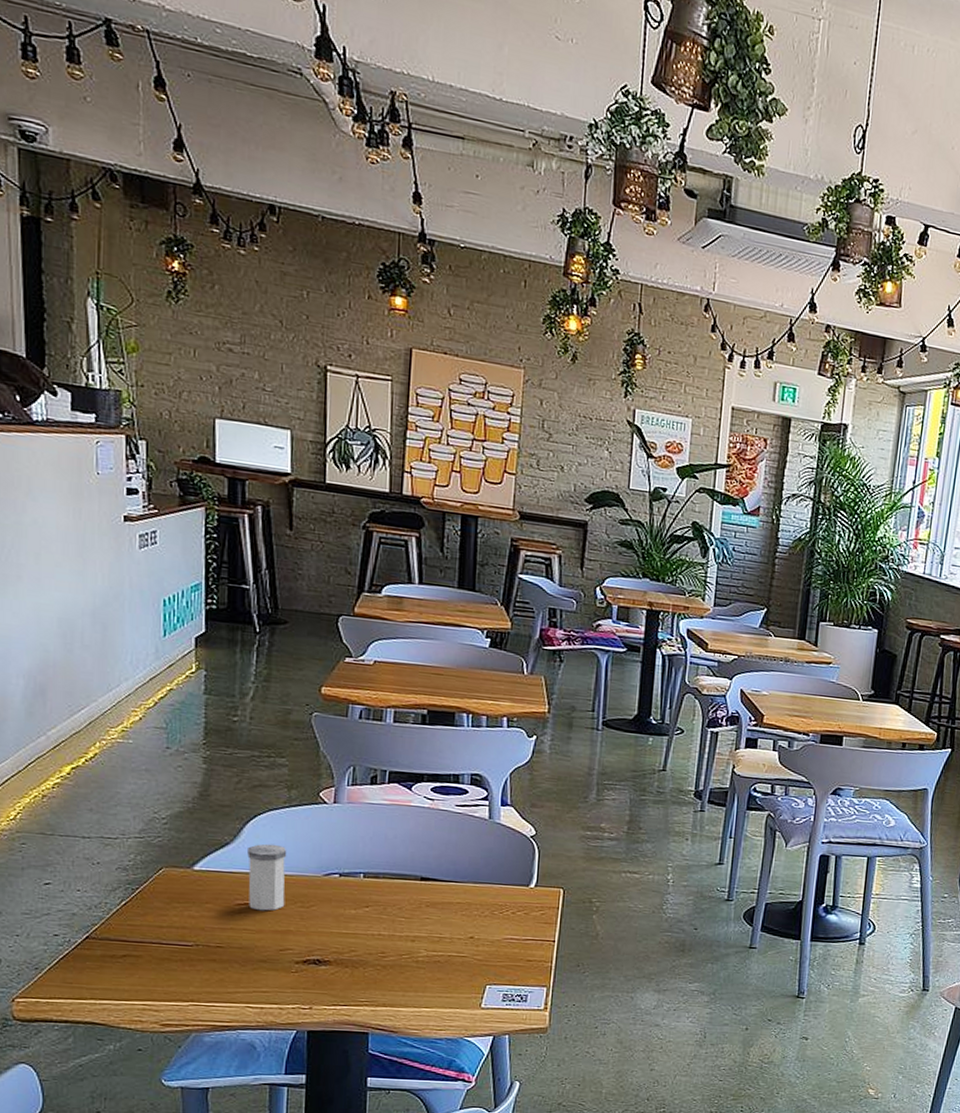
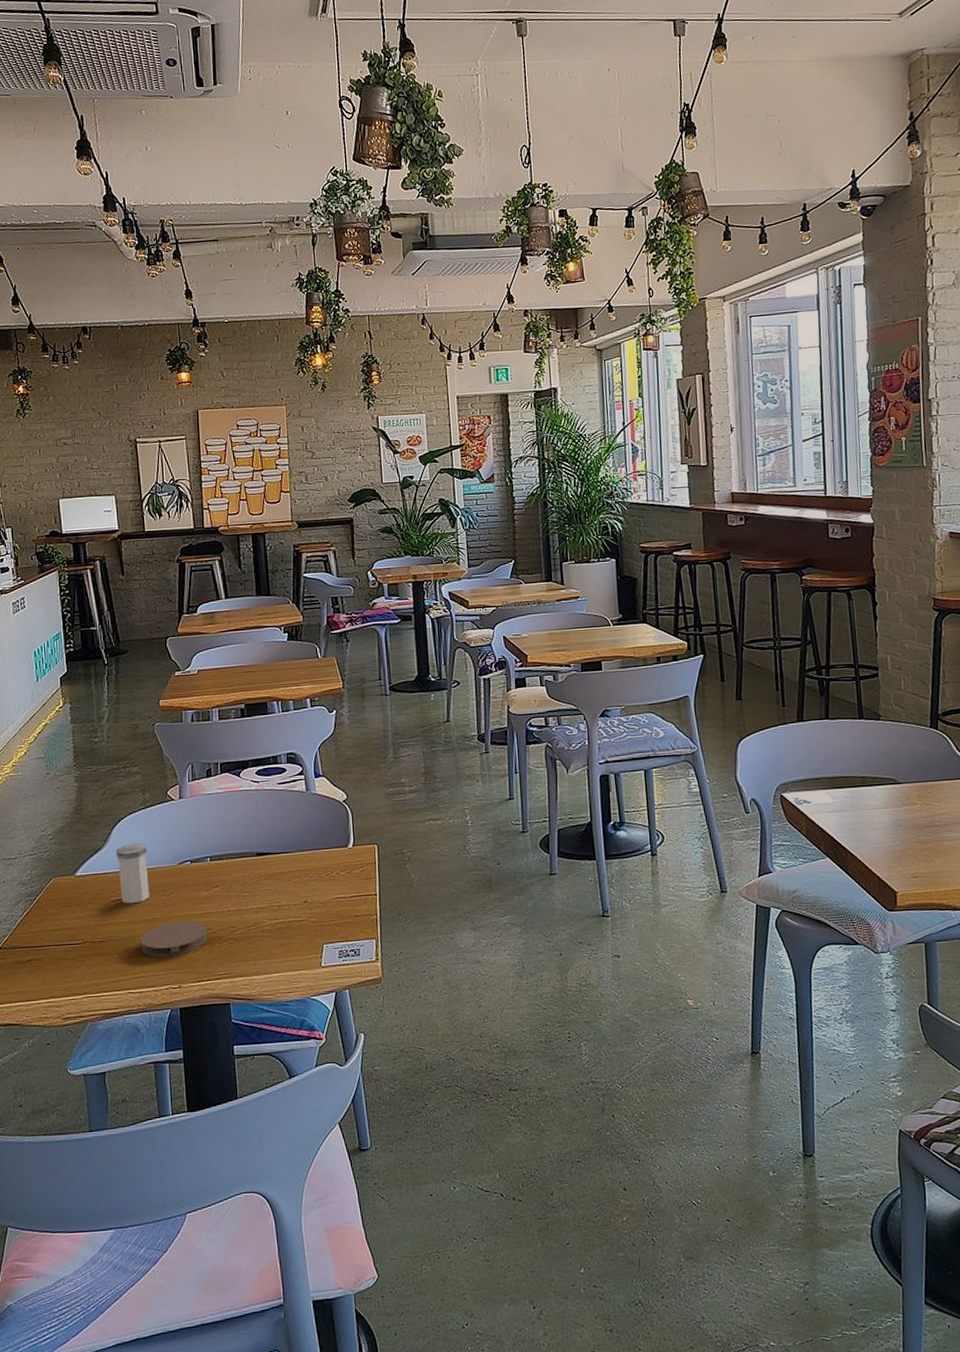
coaster: none [267,936,351,975] -> present [140,920,208,958]

